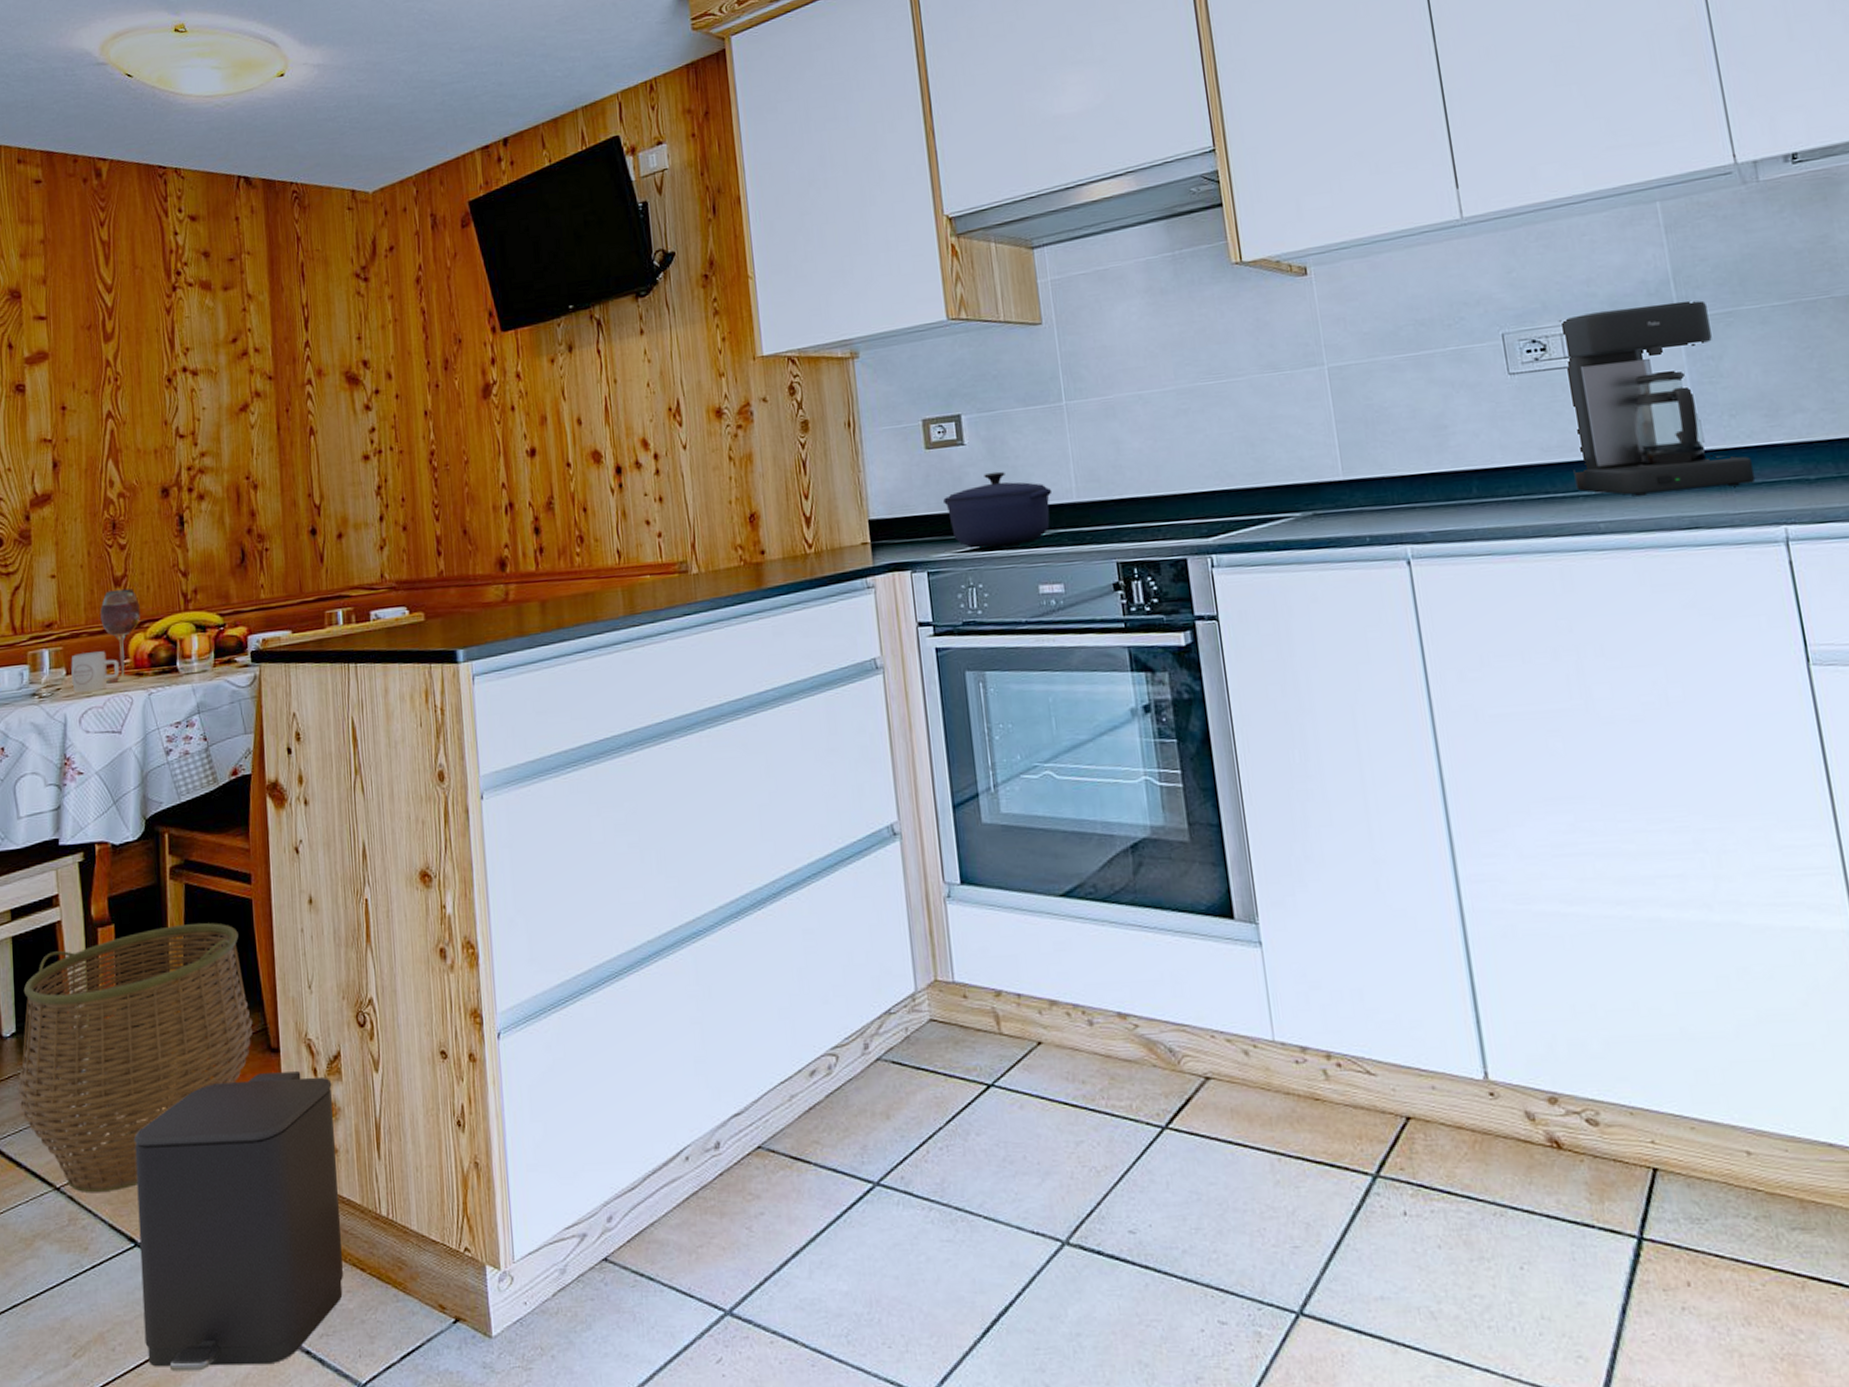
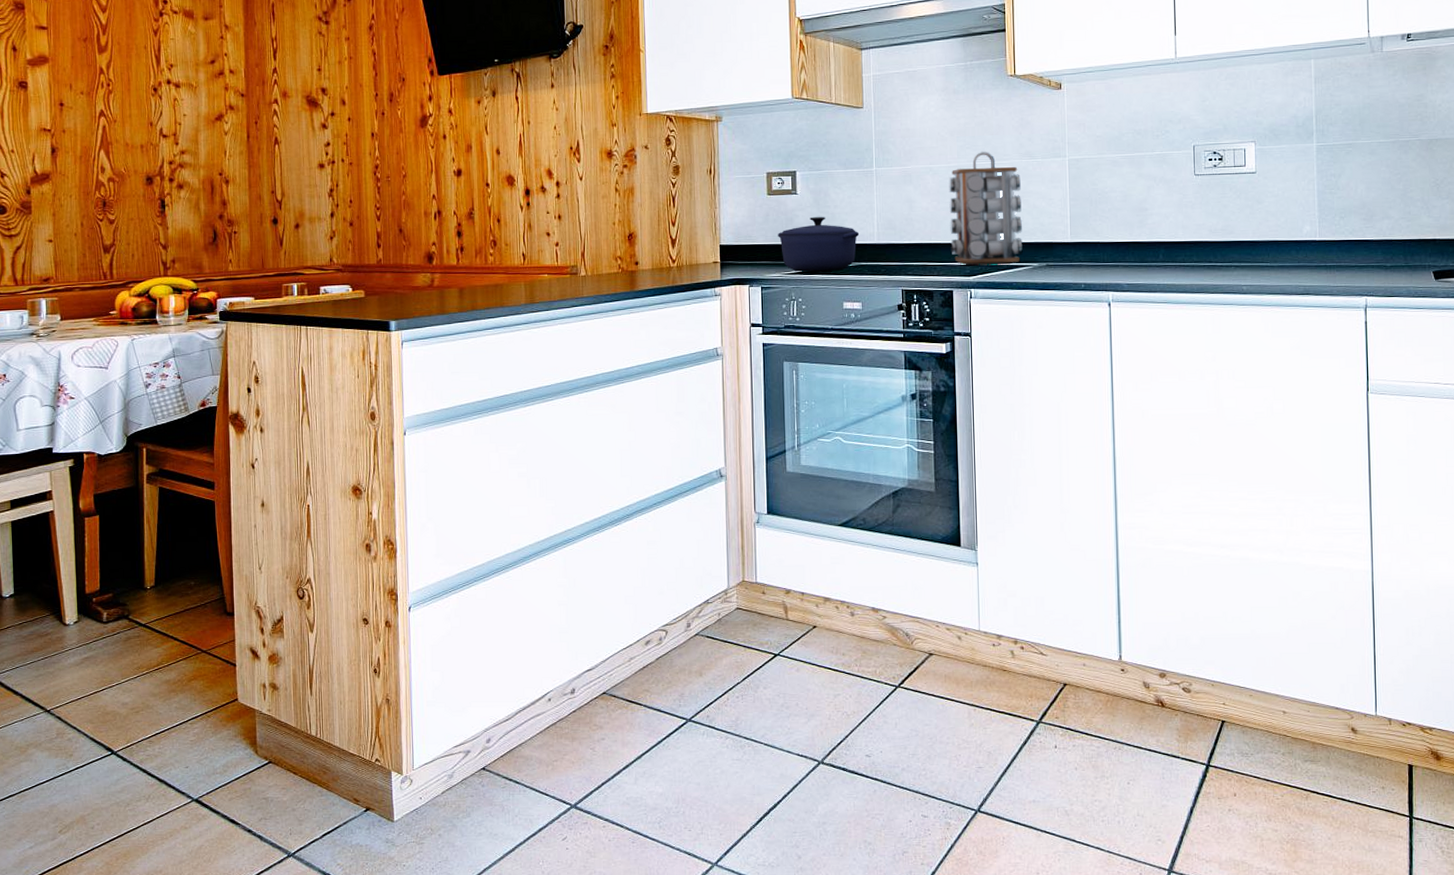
basket: present [18,923,253,1192] -> none [16,518,213,714]
mug: present [71,651,120,694] -> none [65,303,107,336]
wineglass: present [100,588,140,684] -> none [91,255,126,329]
pedal bin: present [133,1071,343,1372] -> none [112,630,279,844]
spice rack: none [1165,367,1278,523] -> present [948,152,1023,266]
coffee maker: present [1558,301,1754,496] -> none [1230,134,1350,269]

